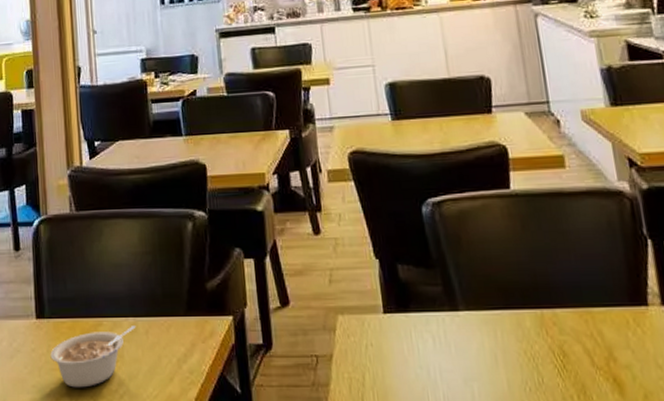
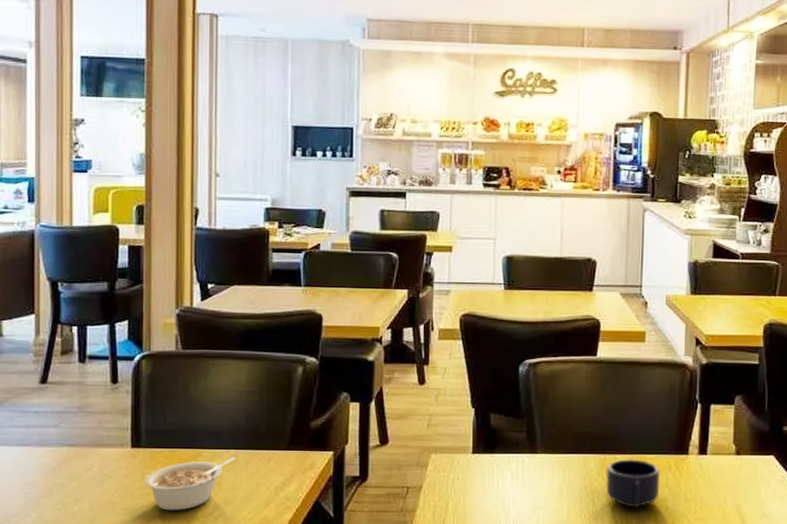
mug: none [546,313,620,377] -> present [605,458,661,508]

